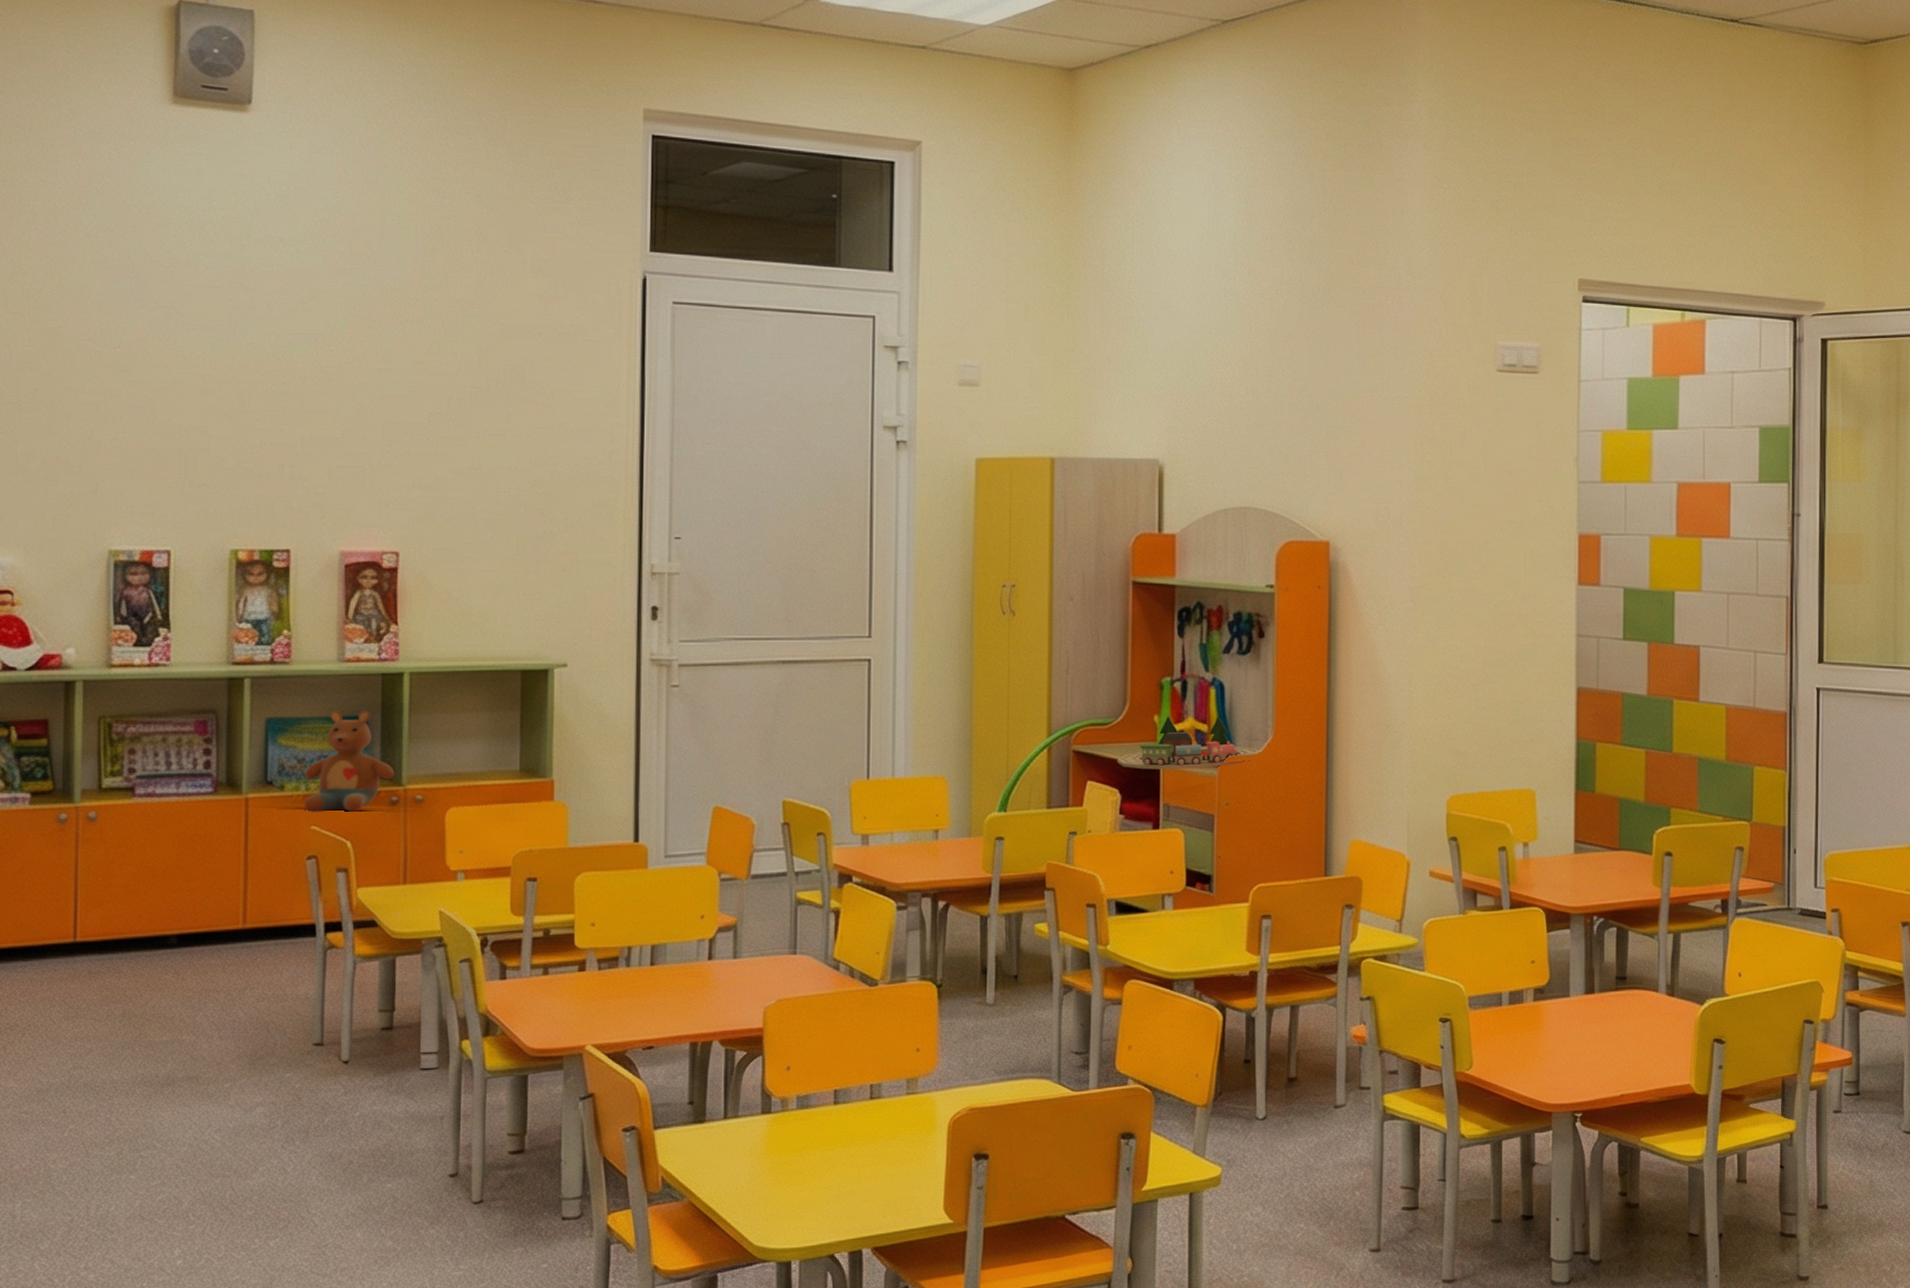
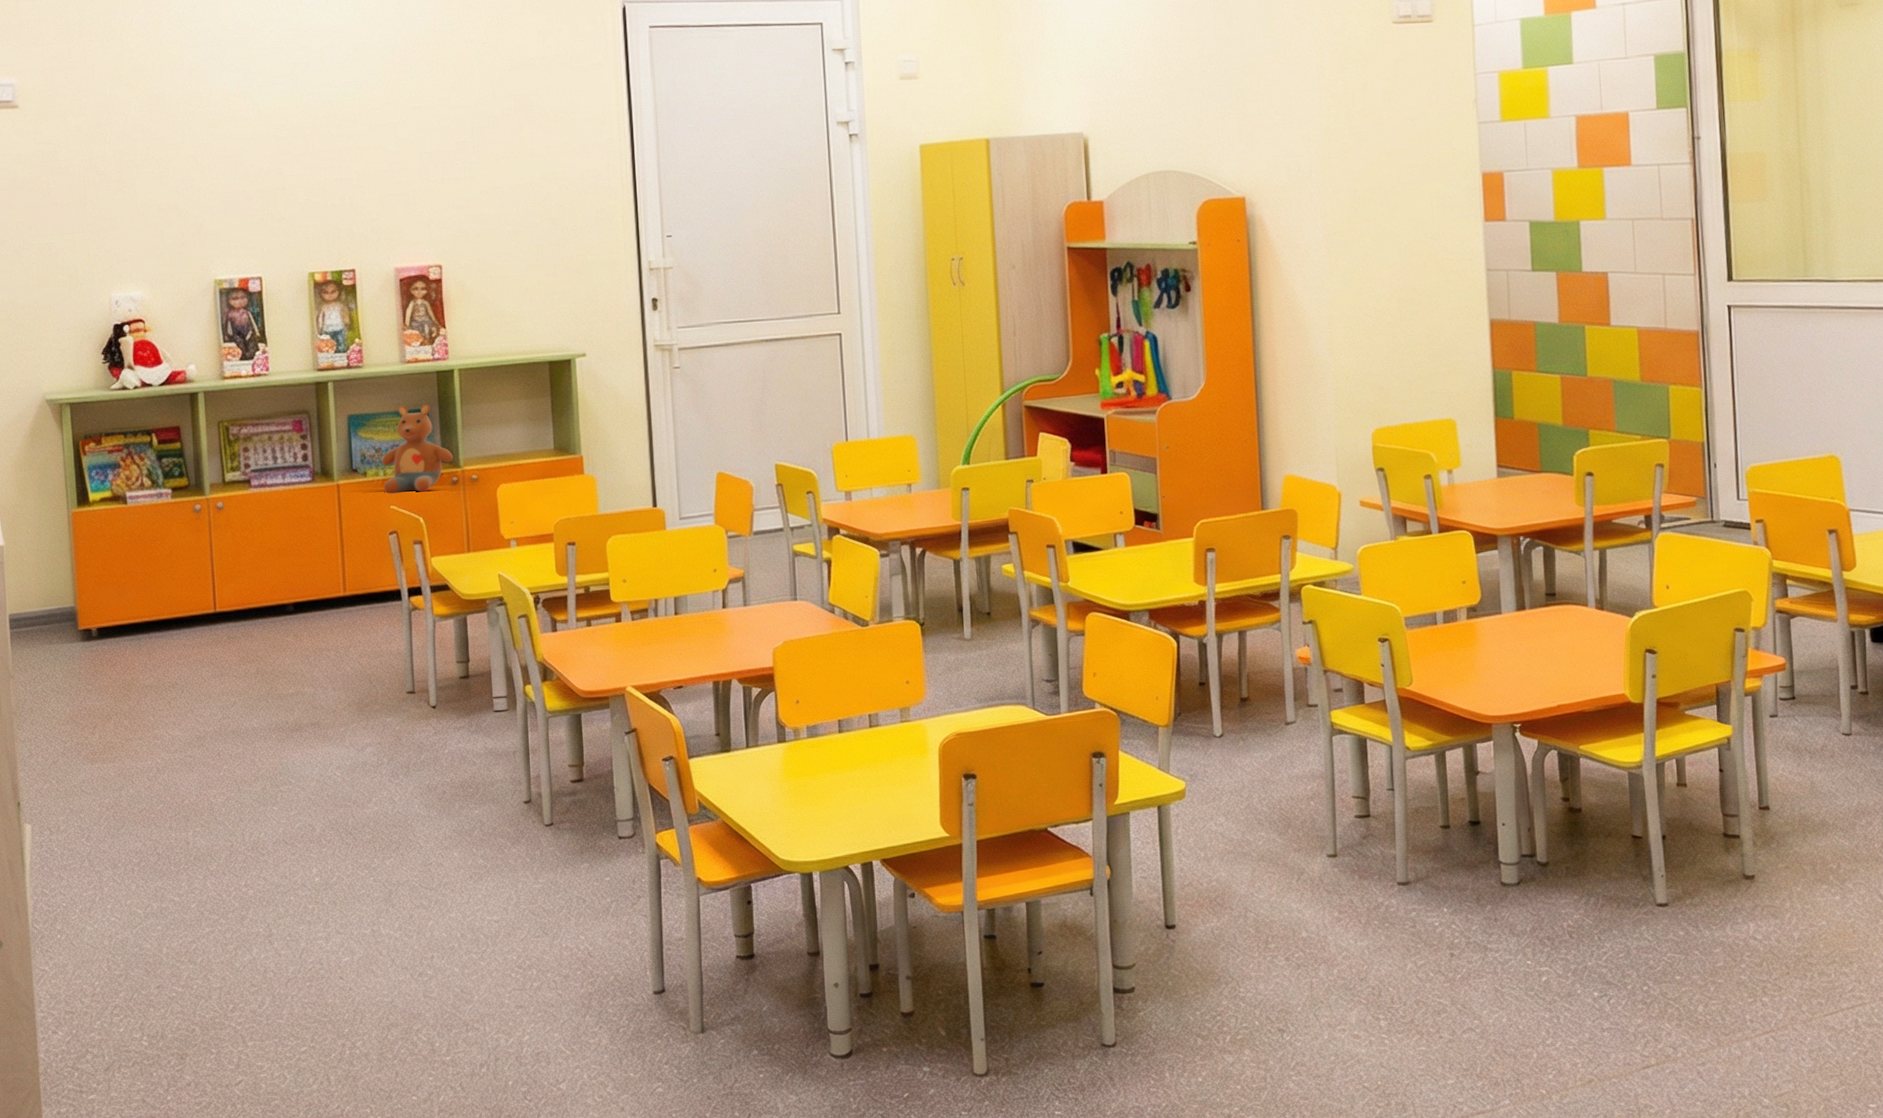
toy train set: present [1117,715,1260,770] -> none [1065,367,1194,420]

